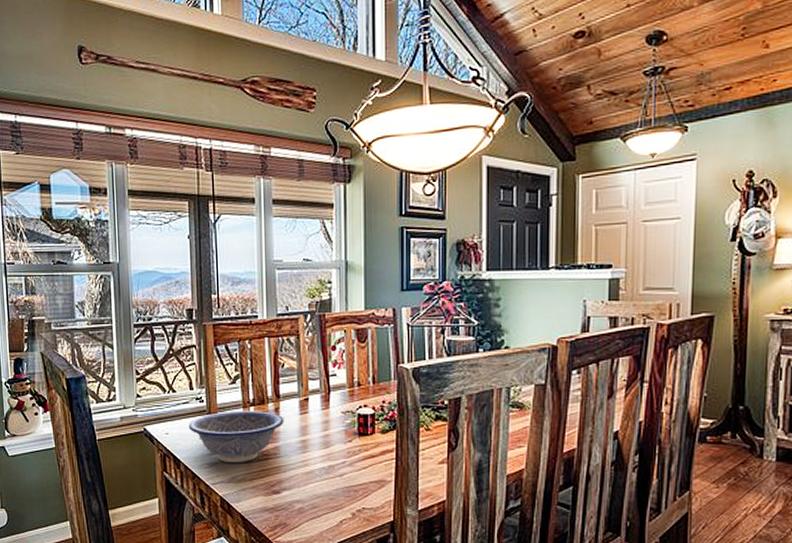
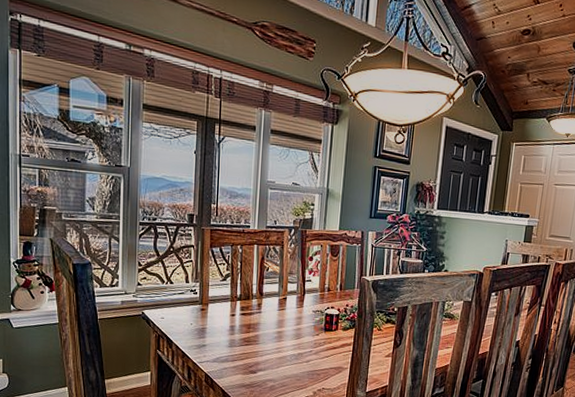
decorative bowl: present [188,411,284,463] -> none [182,303,265,347]

